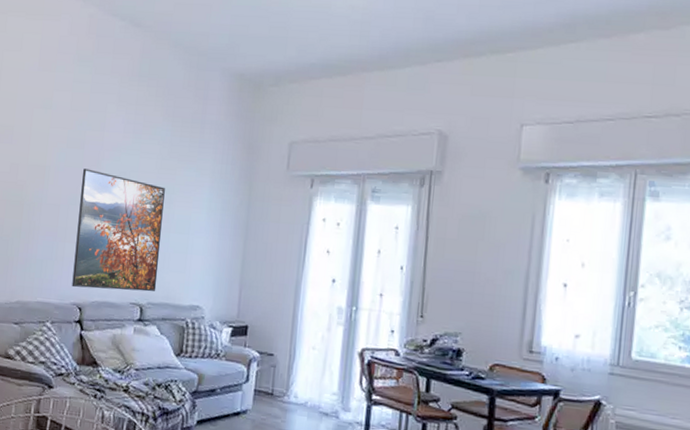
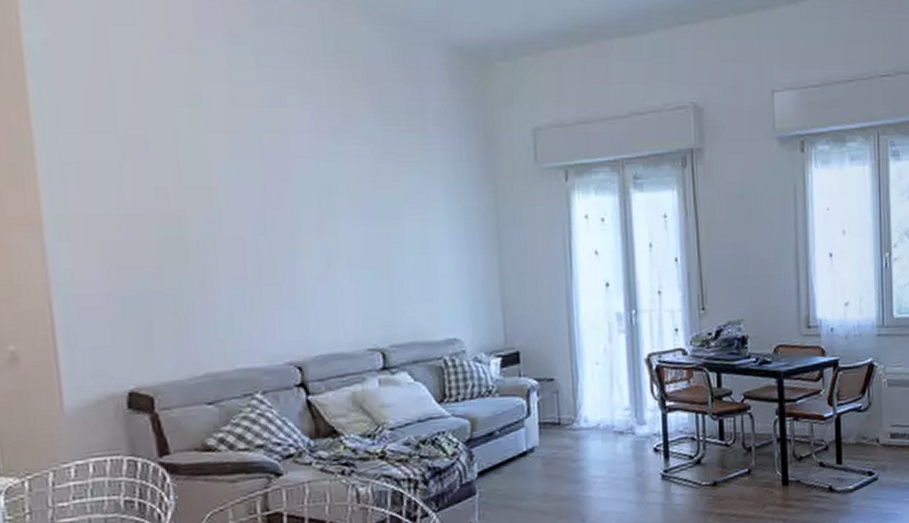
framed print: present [72,168,165,292] -> none [268,184,399,343]

